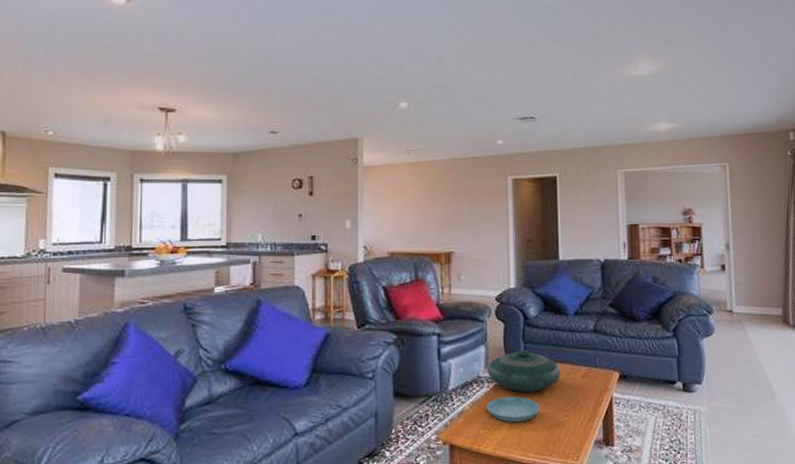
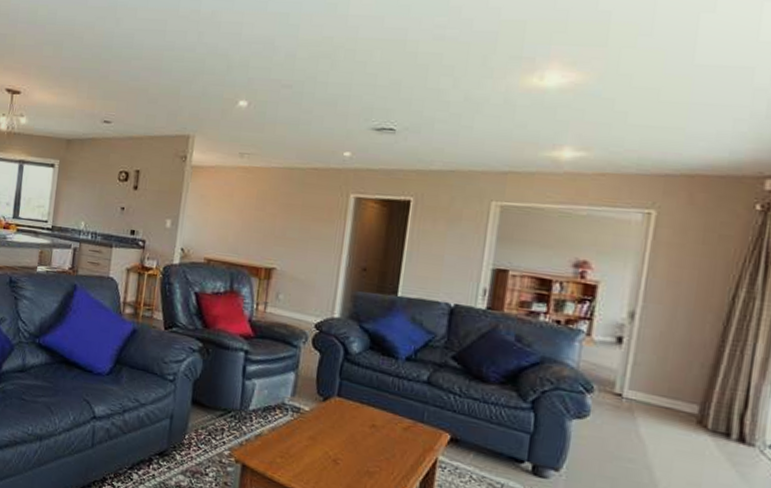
saucer: present [486,397,540,423] -> none [287,429,348,461]
decorative bowl: present [488,349,560,393] -> none [294,385,378,434]

